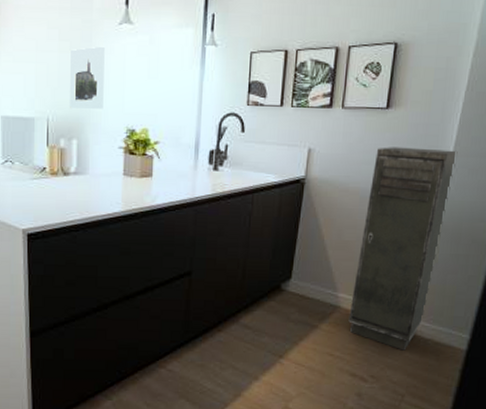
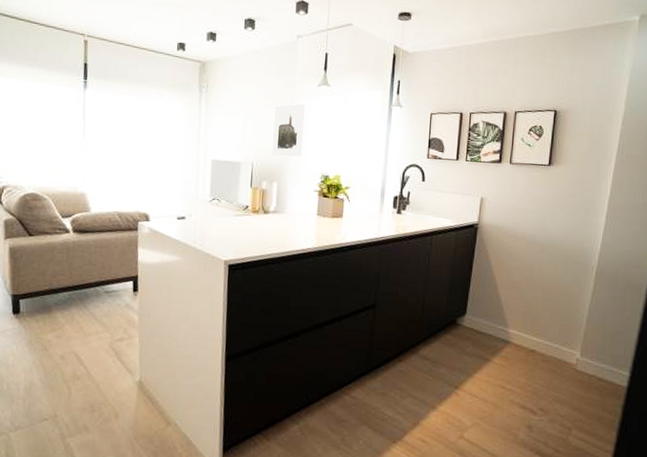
storage cabinet: present [348,147,458,351] -> none [518,198,612,386]

